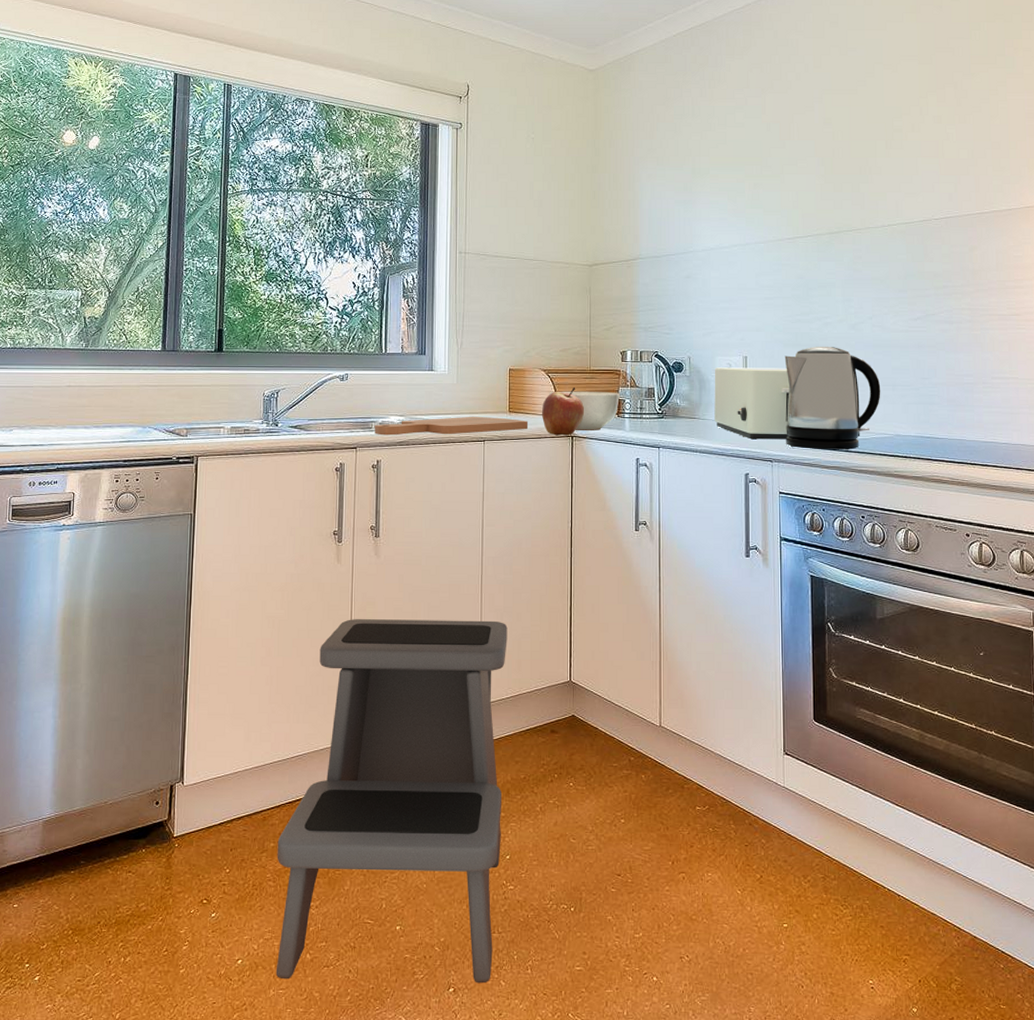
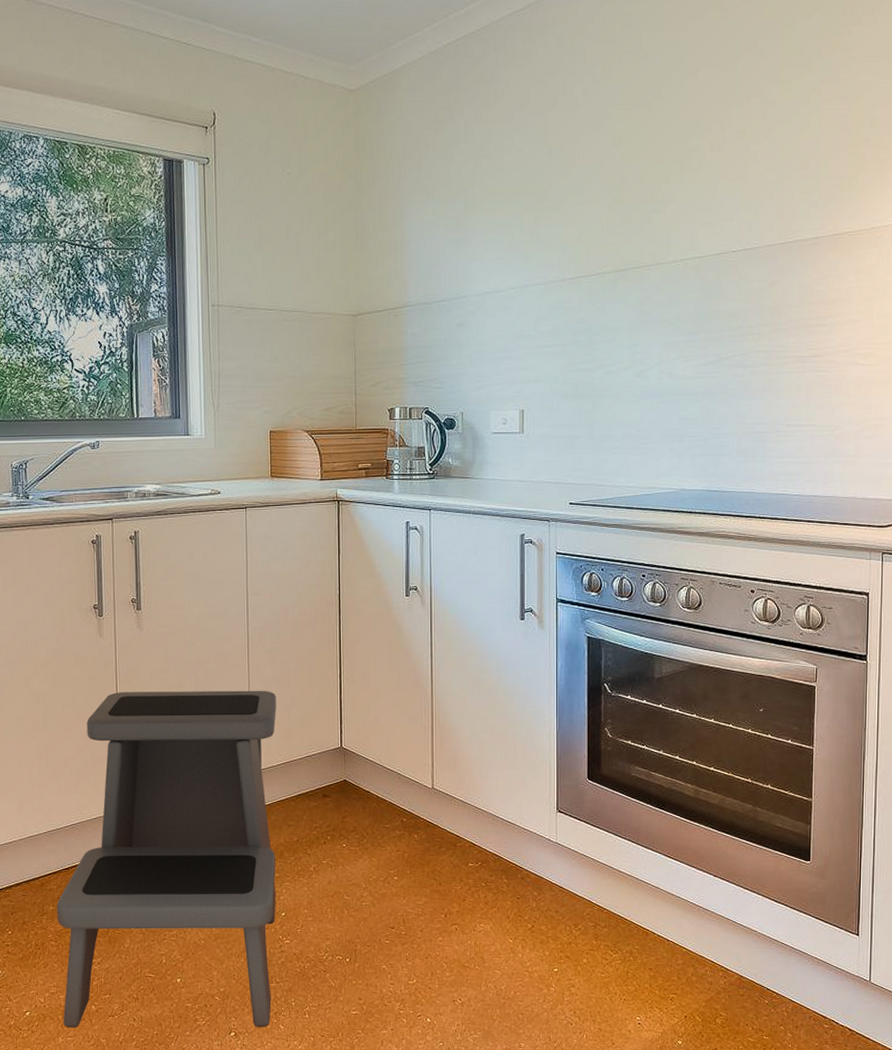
cutting board: present [375,416,529,436] -> none [130,482,292,505]
fruit: present [541,387,585,436] -> none [305,449,351,500]
bowl: present [549,391,620,432] -> none [313,452,388,495]
toaster: present [714,367,790,440] -> none [488,421,569,499]
kettle: present [784,346,881,451] -> none [564,396,667,507]

